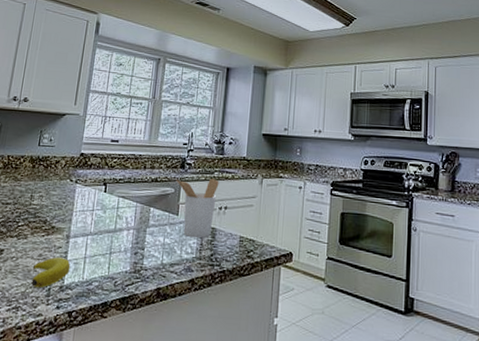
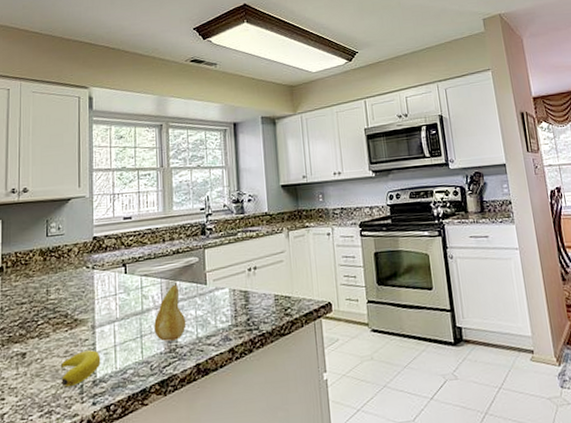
fruit: none [123,210,154,262] -> present [154,284,187,342]
utensil holder: present [176,179,219,239] -> none [198,240,244,306]

